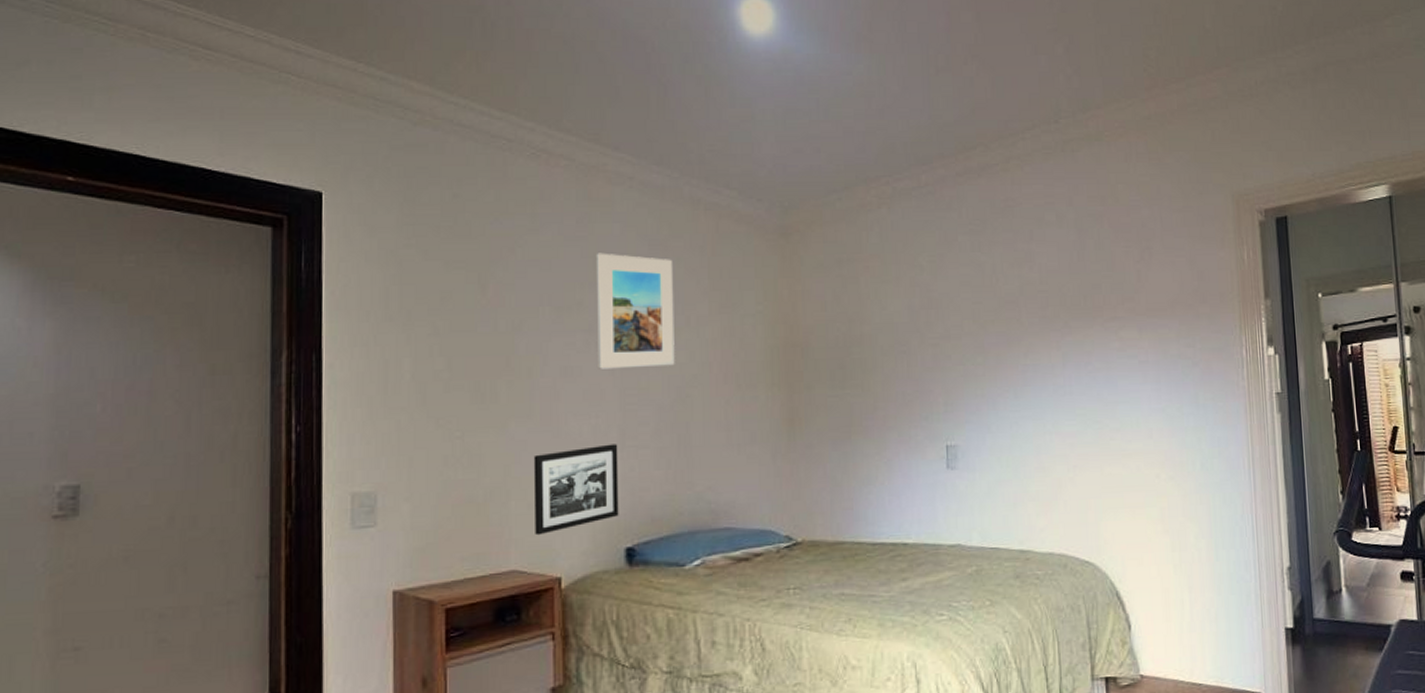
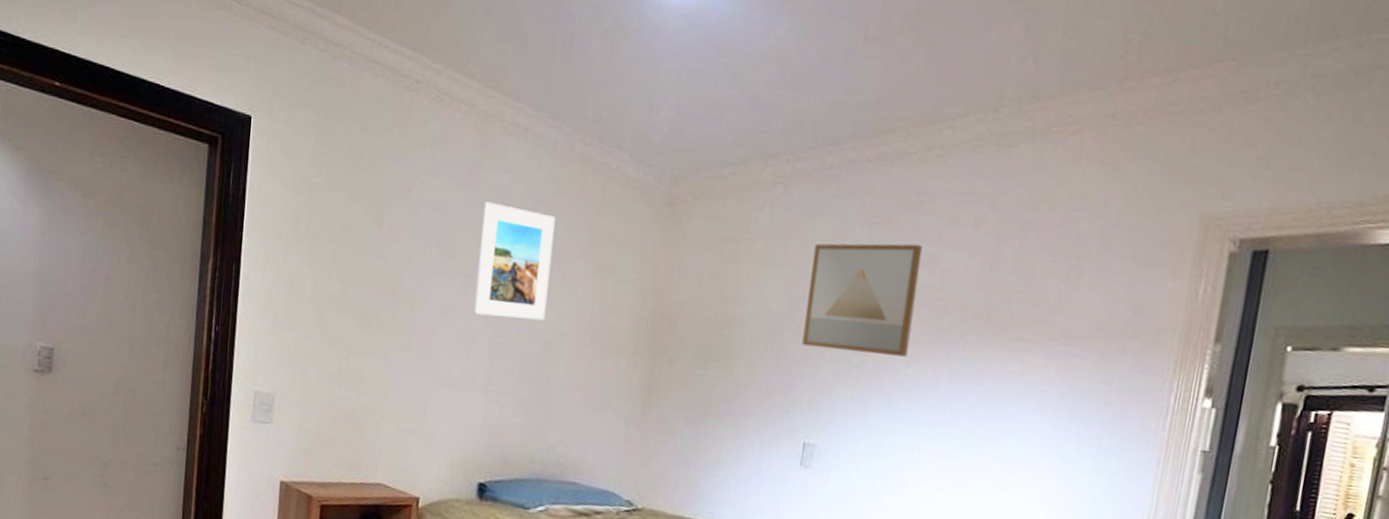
picture frame: present [533,444,619,536] -> none [401,384,483,457]
wall art: none [924,245,1023,353] -> present [802,243,923,357]

